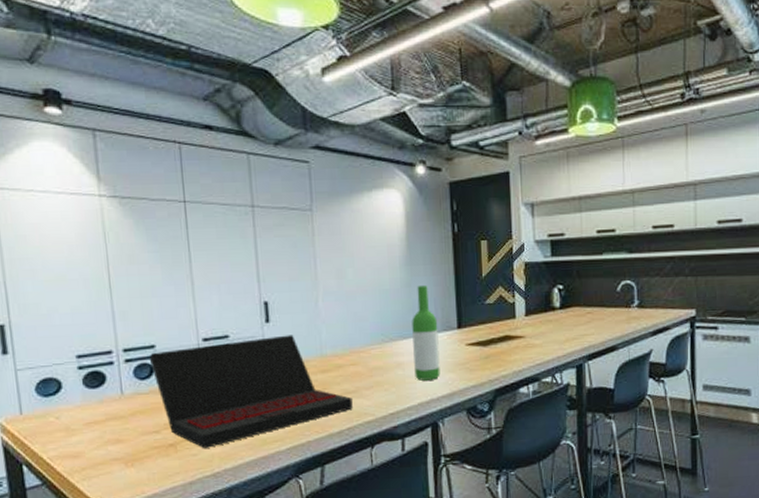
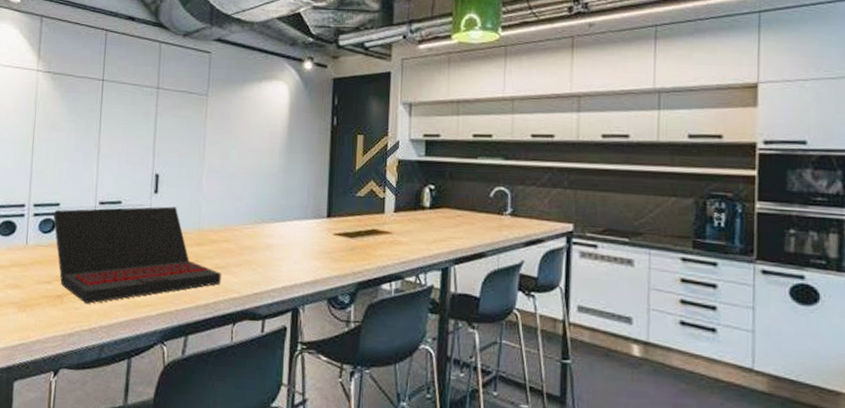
wine bottle: present [412,286,440,381] -> none [282,173,309,265]

